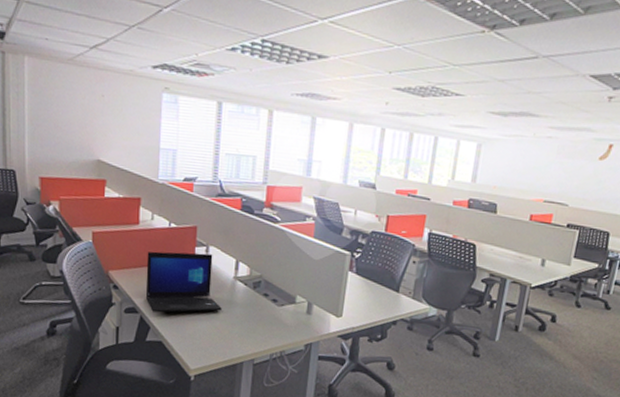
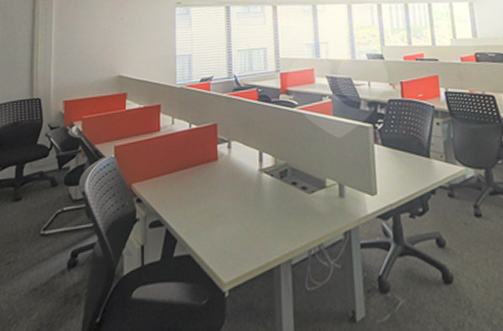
laptop: present [145,251,222,313] -> none [169,149,250,222]

